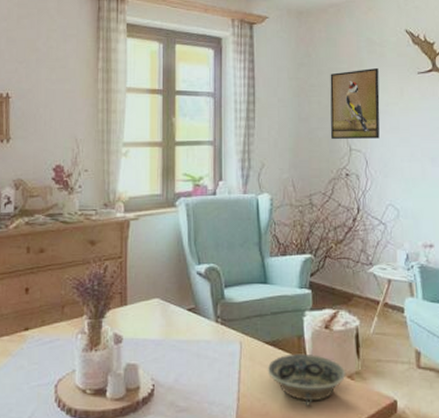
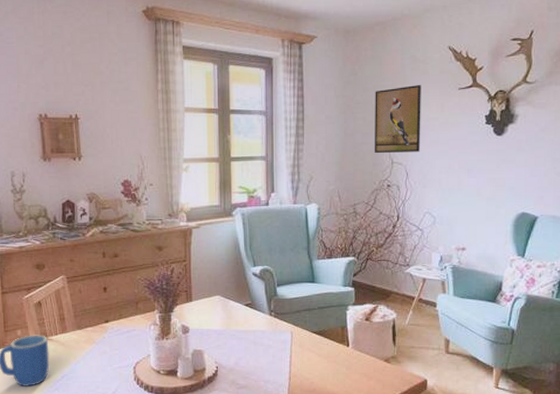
bowl: present [267,353,346,407] -> none [314,341,383,385]

